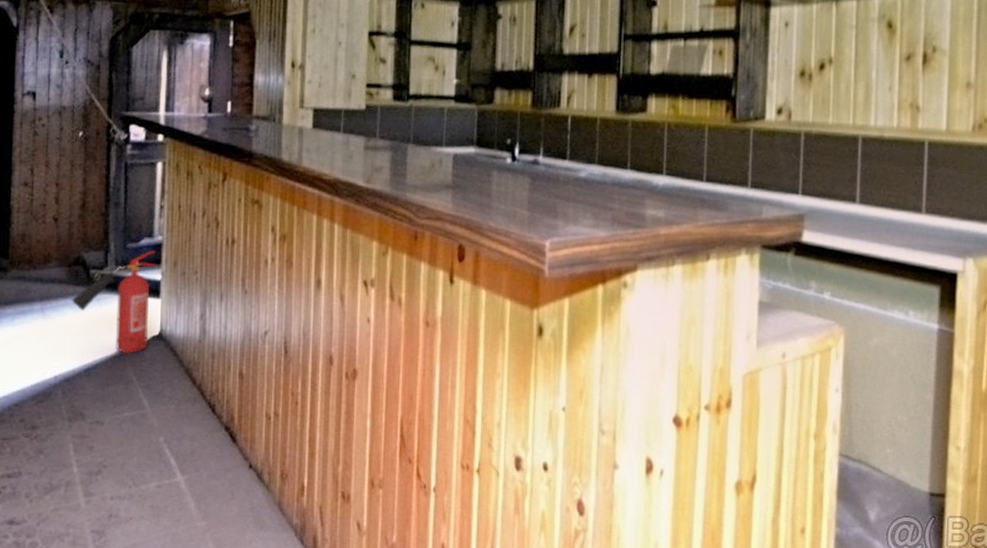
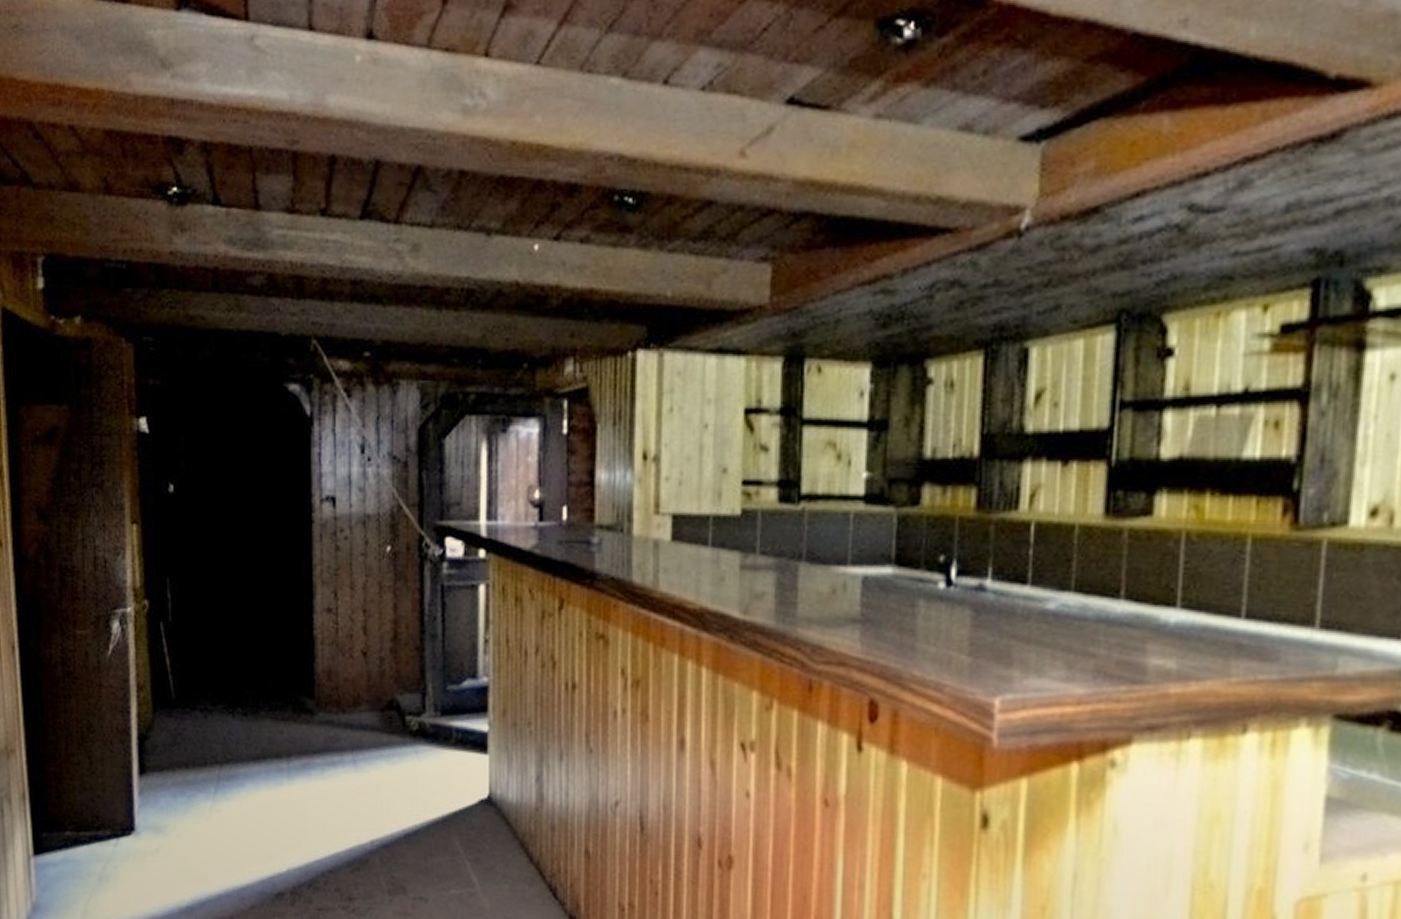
fire extinguisher: present [71,250,157,354] -> none [386,694,483,820]

